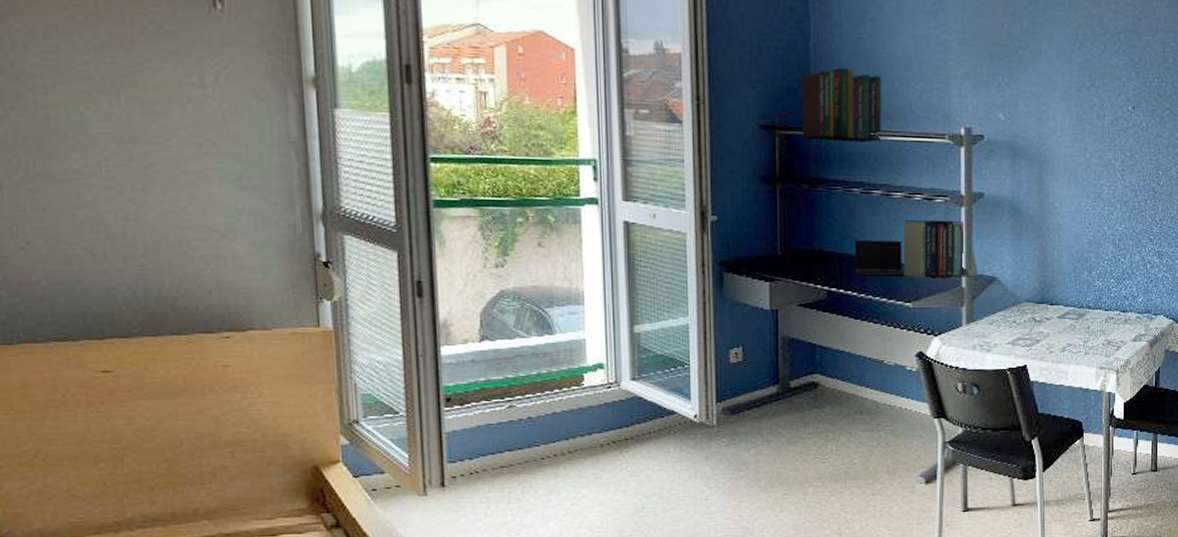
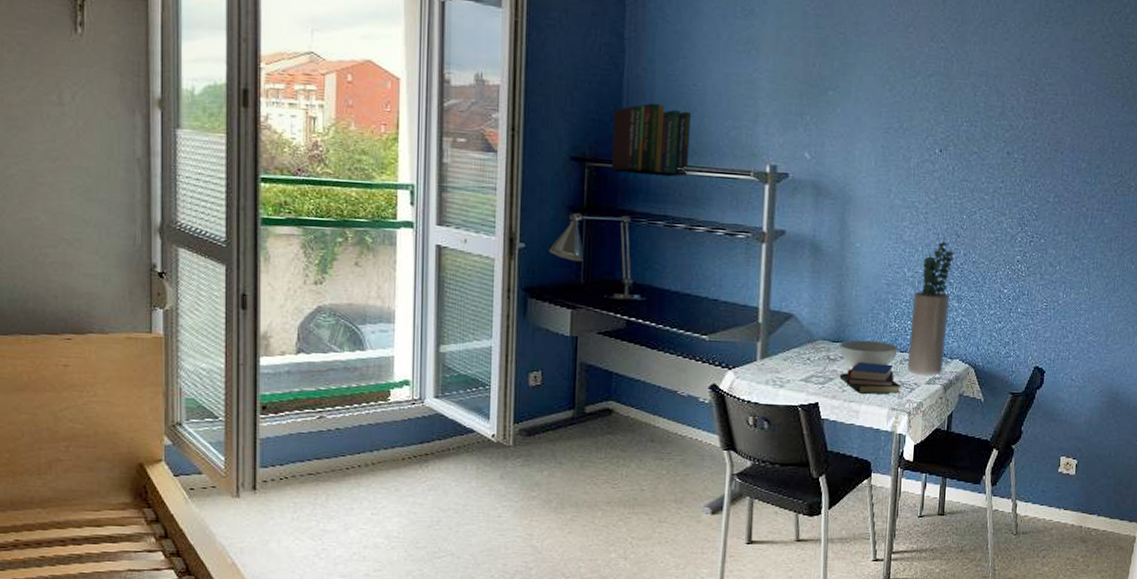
desk lamp: none [742,183,850,272] -> present [549,213,650,302]
laptop computer: present [855,240,904,275] -> none [655,272,702,308]
books: present [903,219,978,278] -> none [702,254,776,313]
bowl: none [1044,300,1104,328] -> present [839,340,899,368]
book: none [1046,322,1108,354] -> present [839,361,902,394]
vase: none [1113,192,1152,332] -> present [908,235,954,376]

